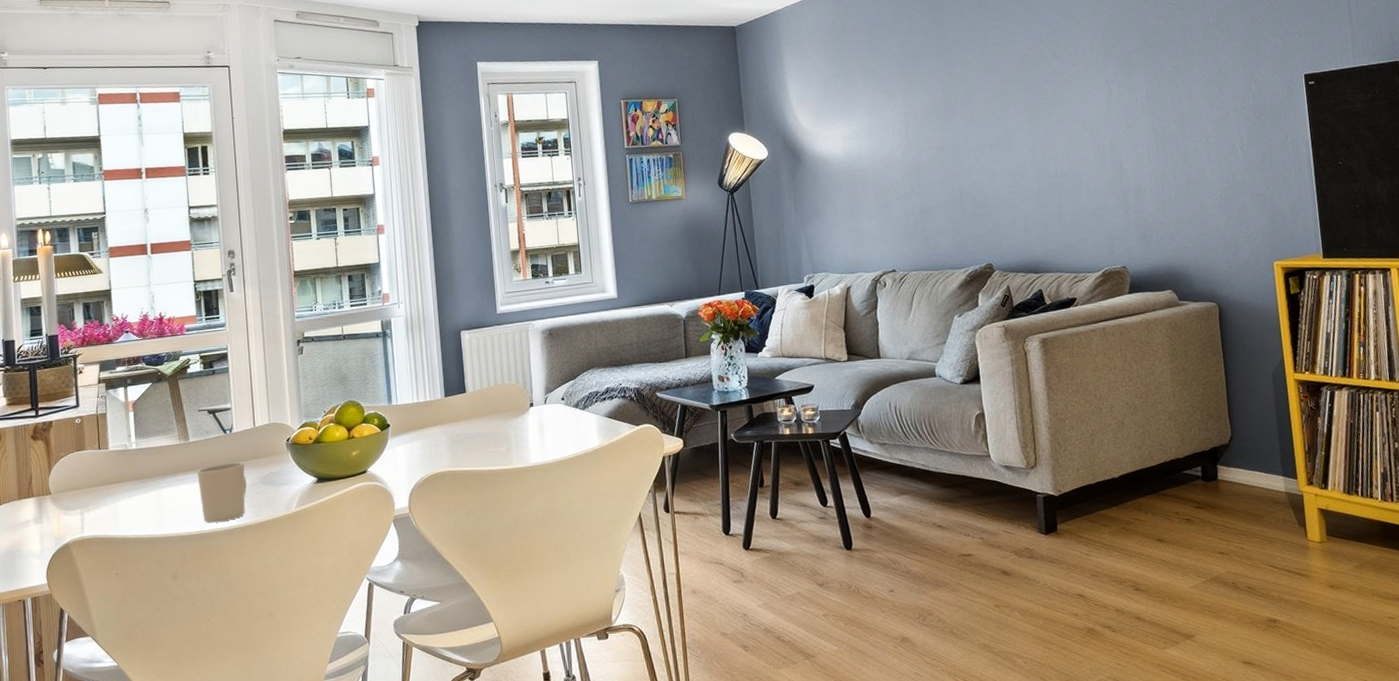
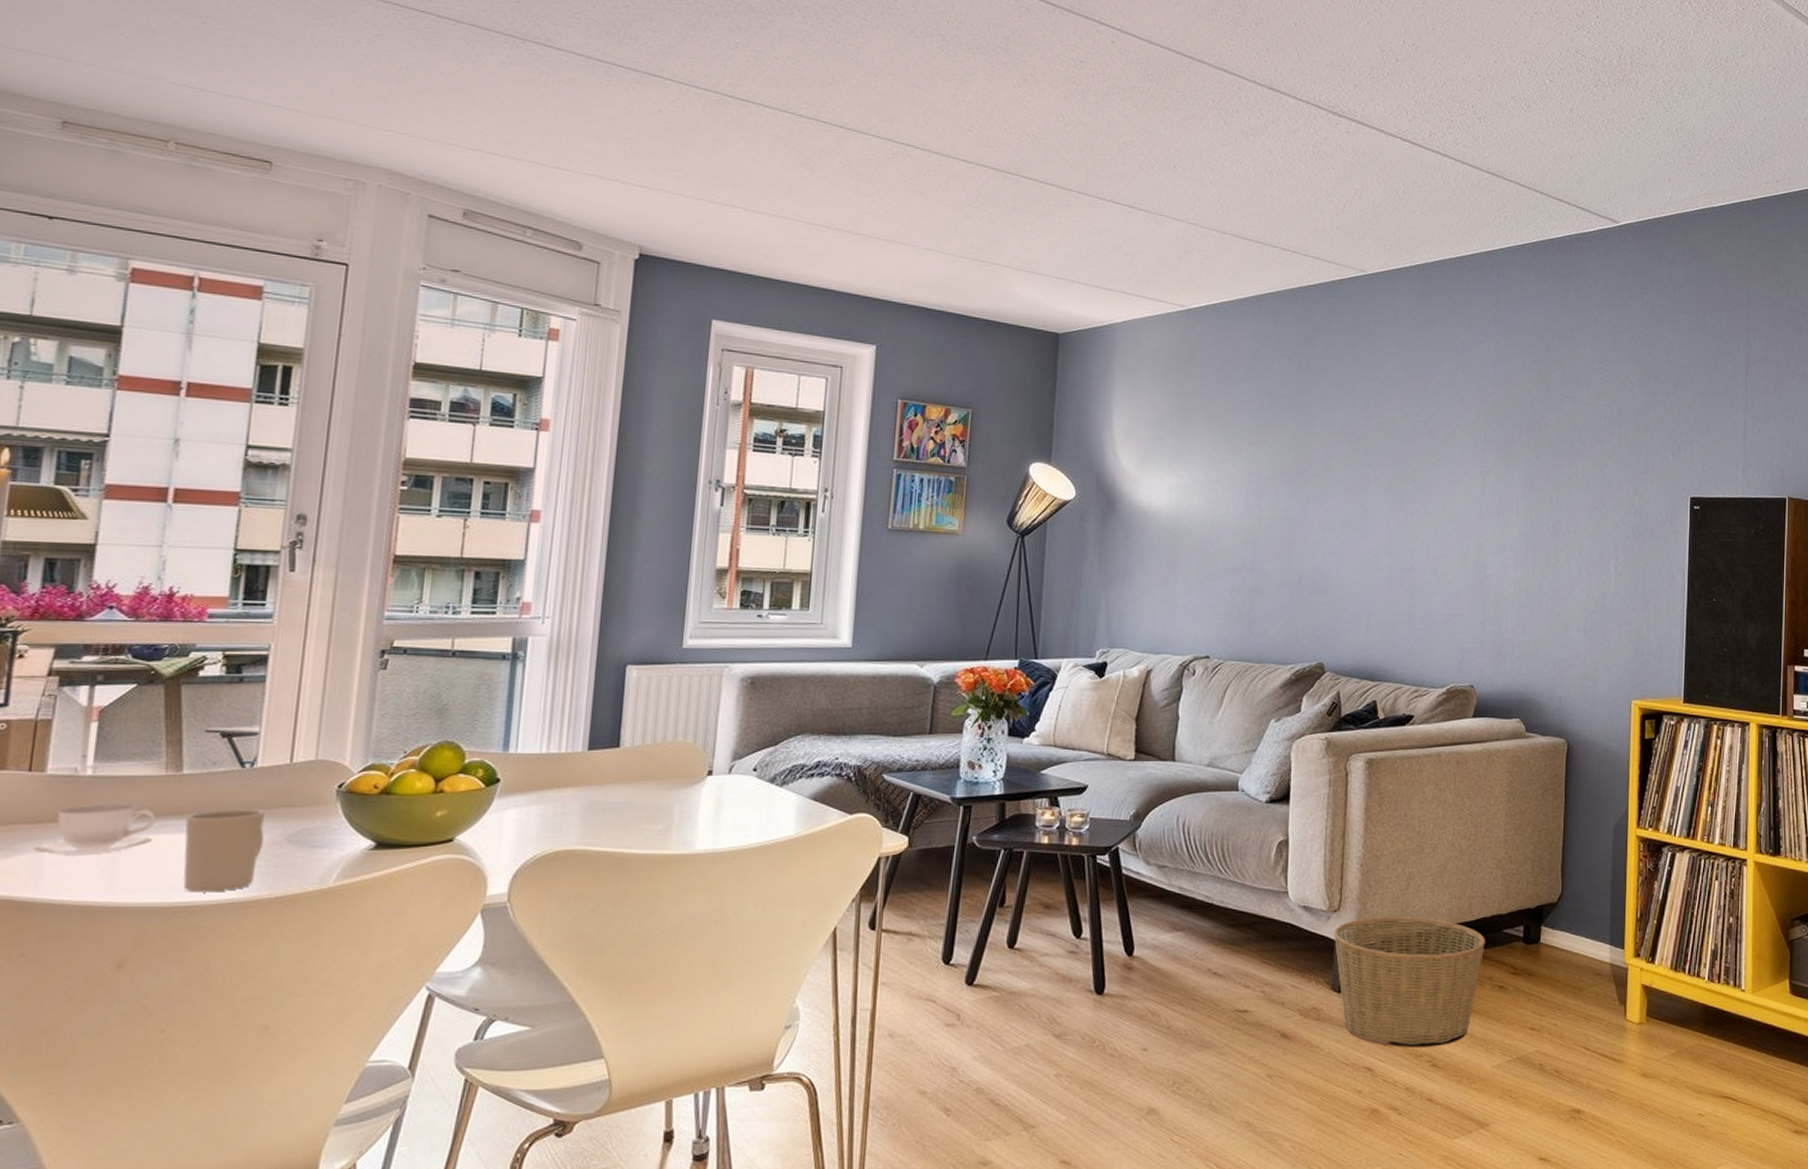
teacup: none [111,465,180,505] -> present [34,802,157,856]
basket: none [1034,466,1169,576] -> present [1334,916,1486,1047]

